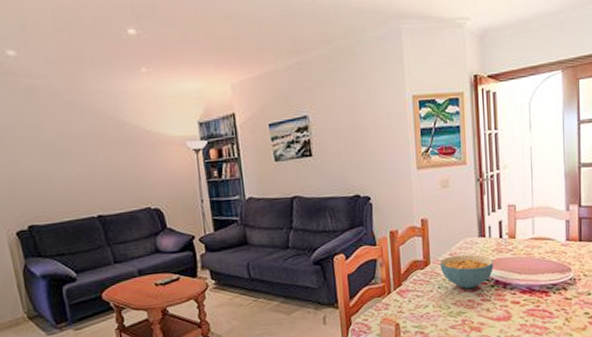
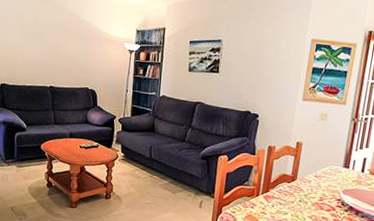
cereal bowl: present [439,254,494,289] -> none [304,177,352,208]

